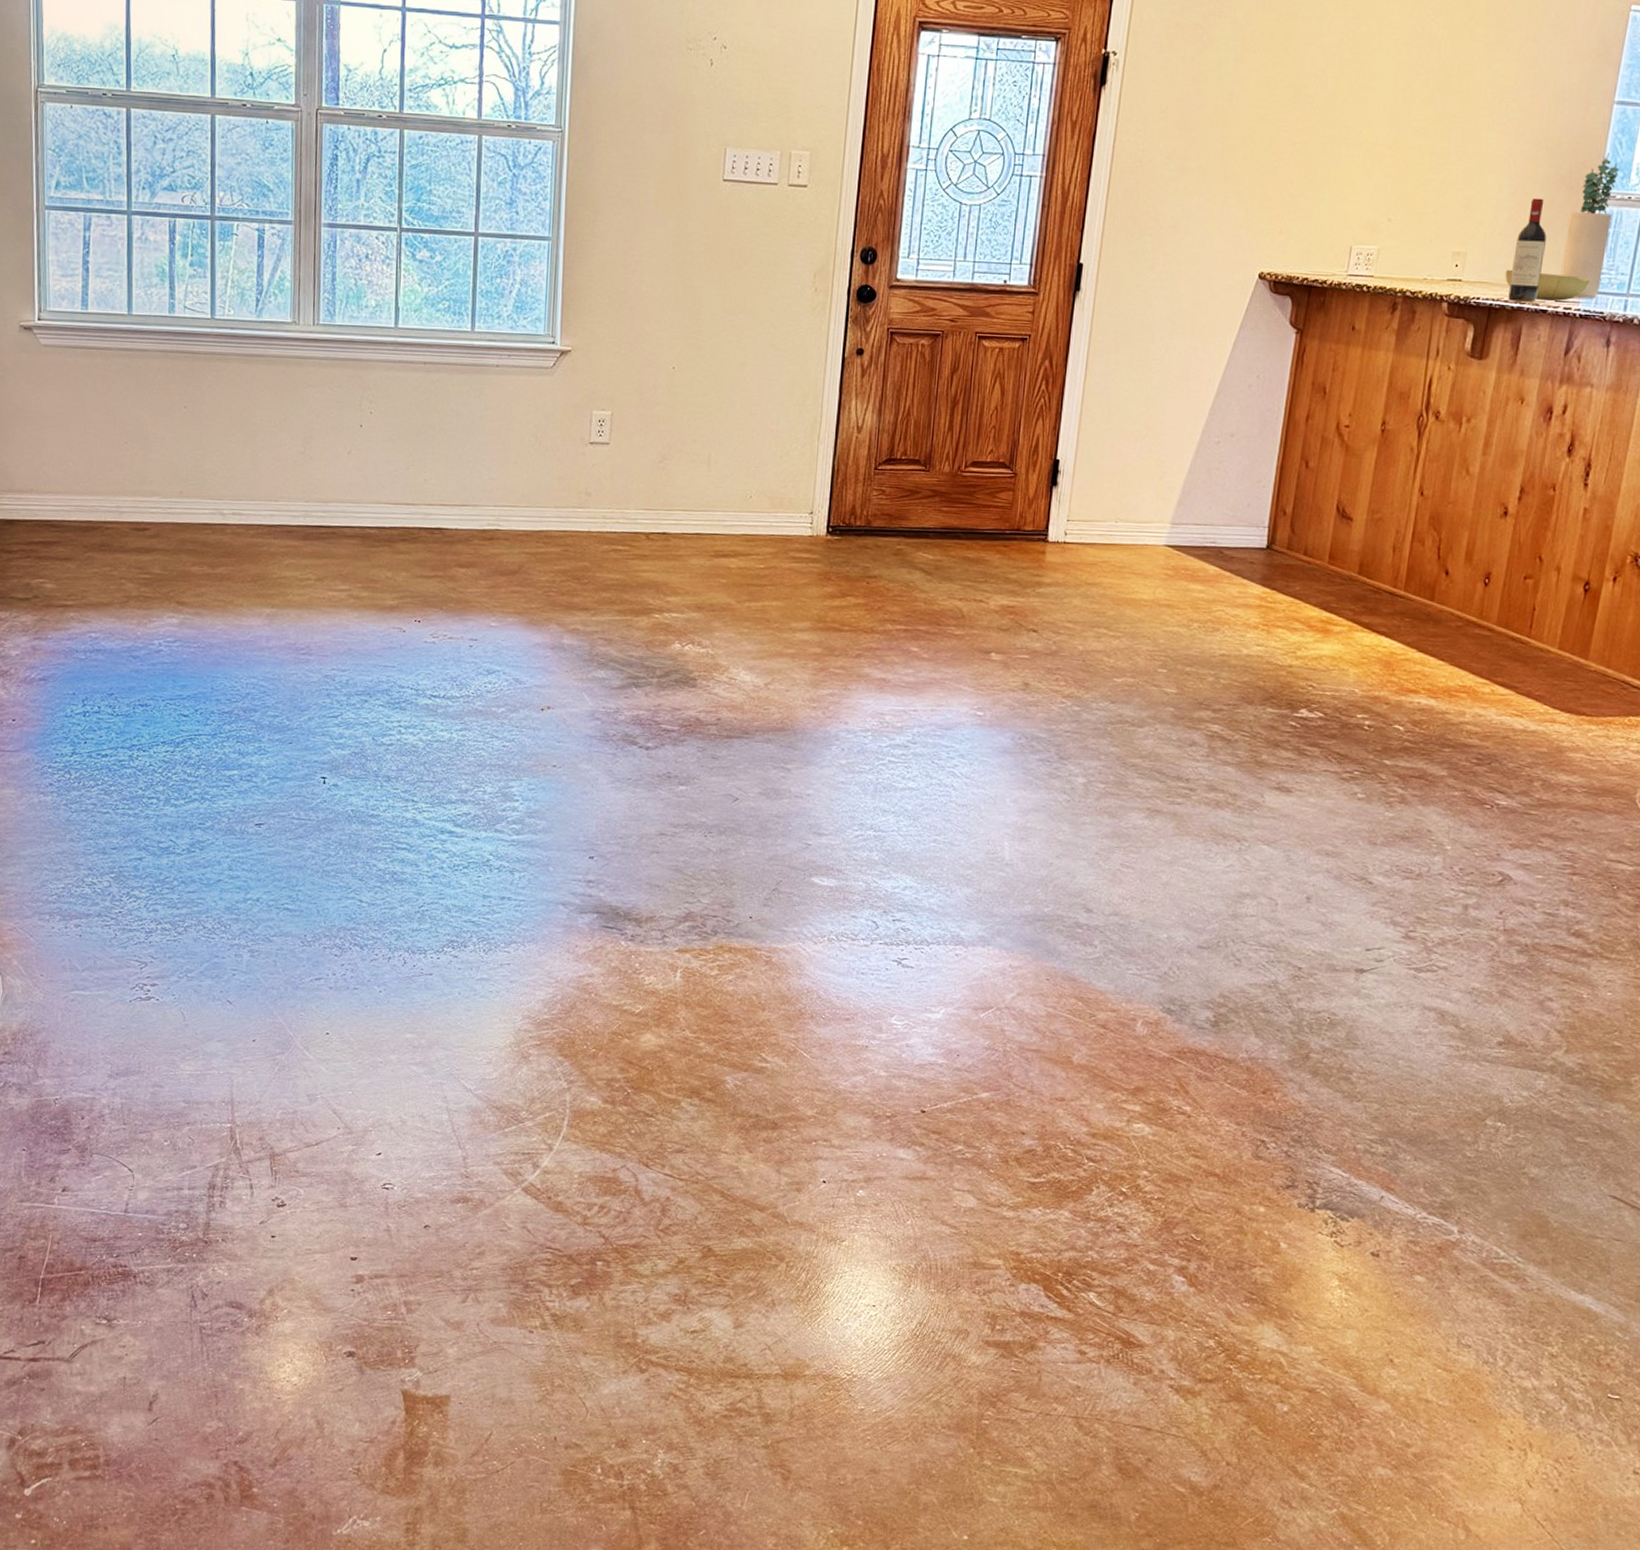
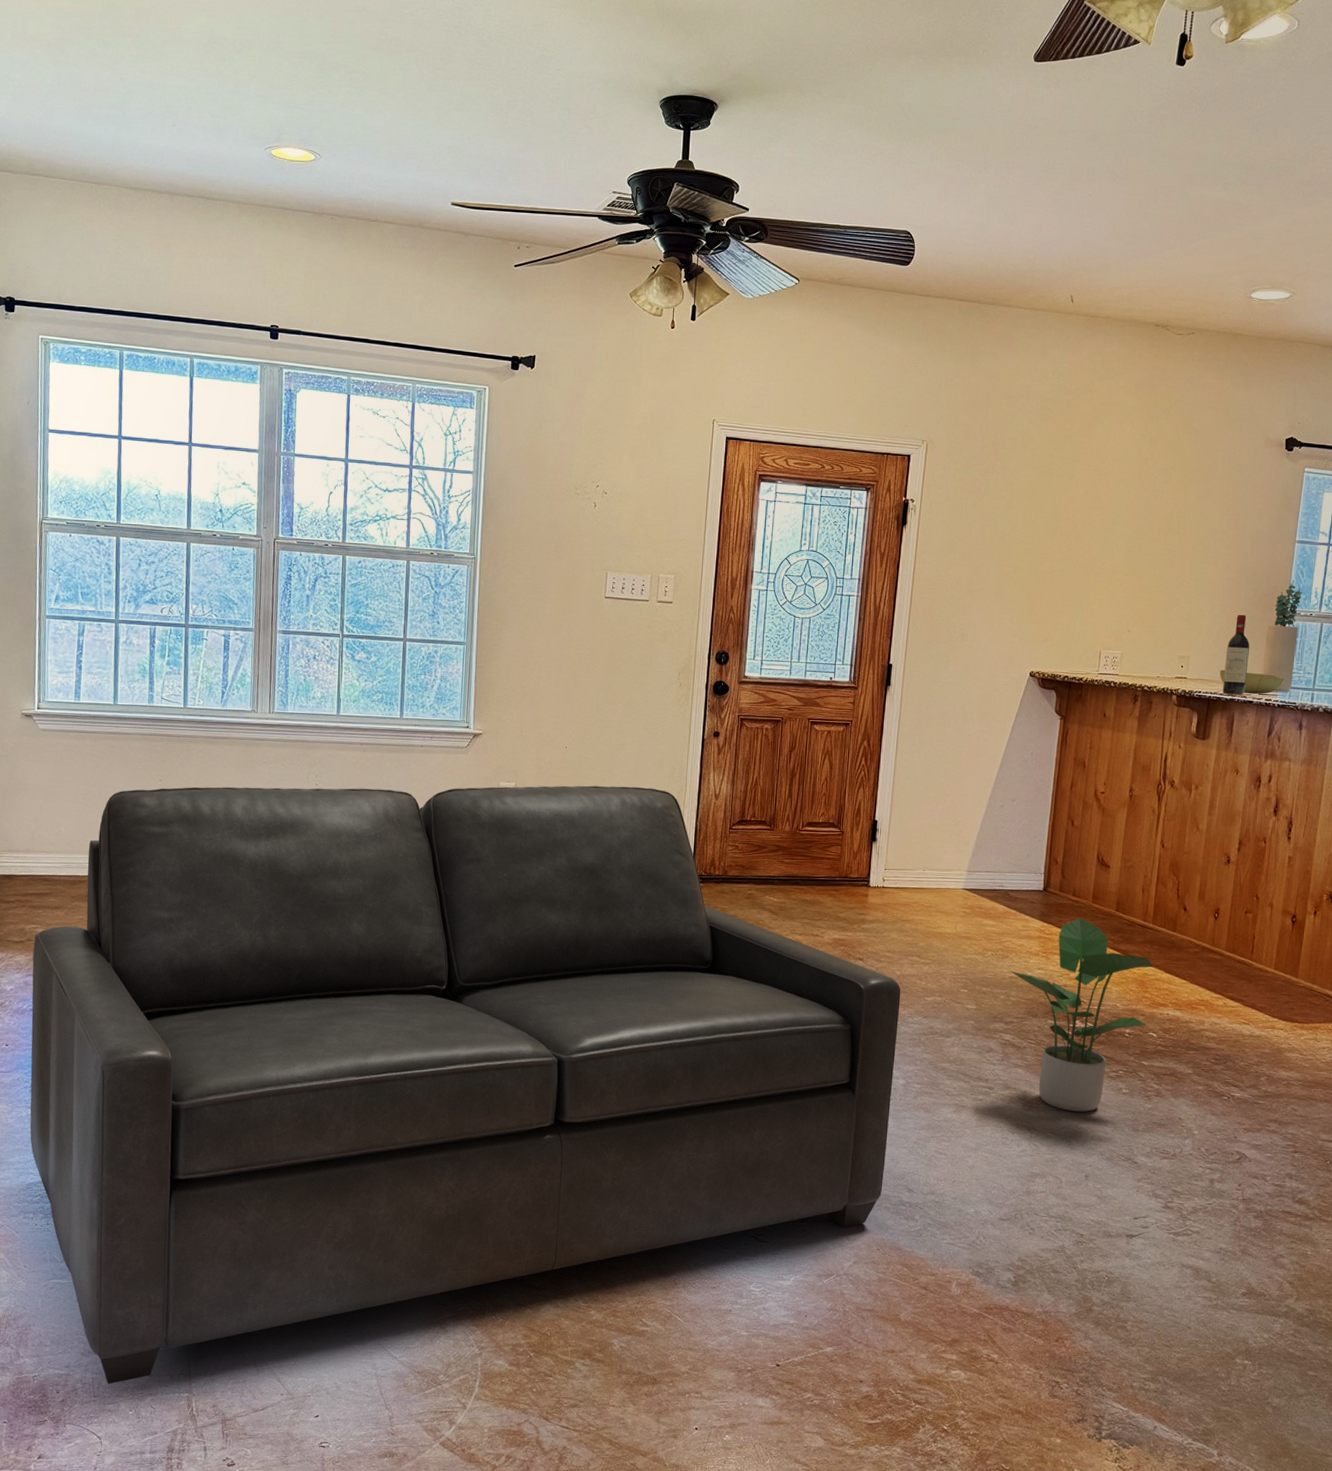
sofa: none [40,414,1084,1111] -> present [29,785,901,1385]
potted plant: none [1220,582,1404,820] -> present [1009,918,1154,1112]

